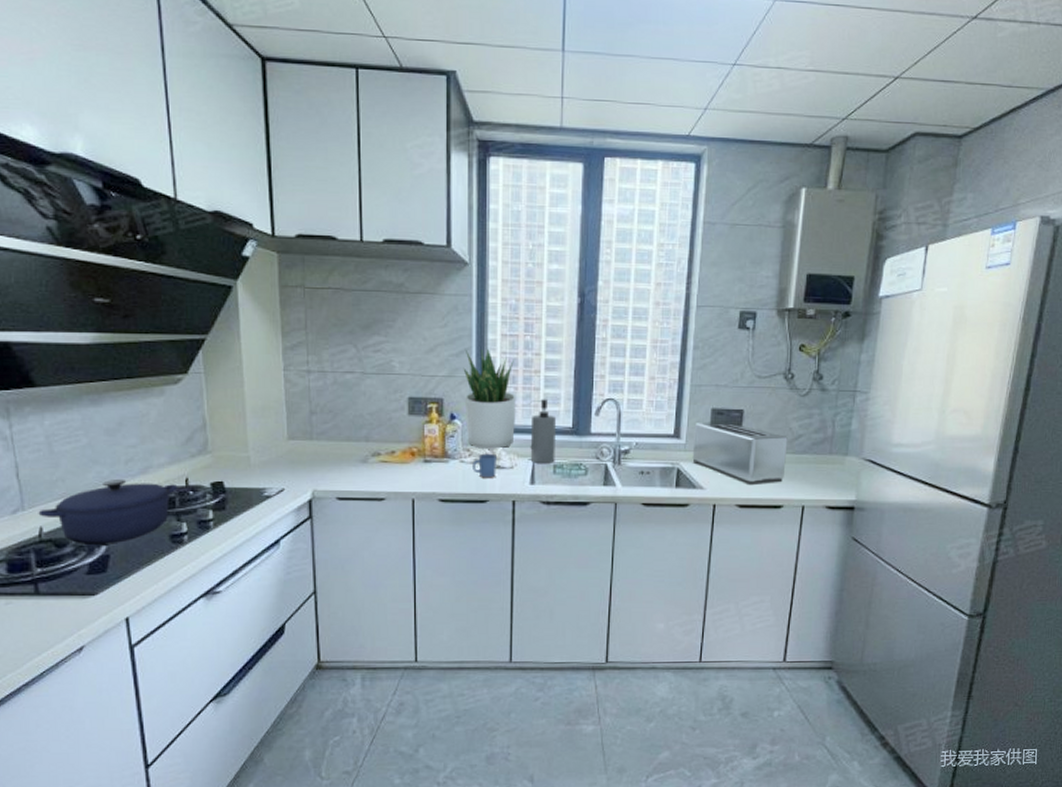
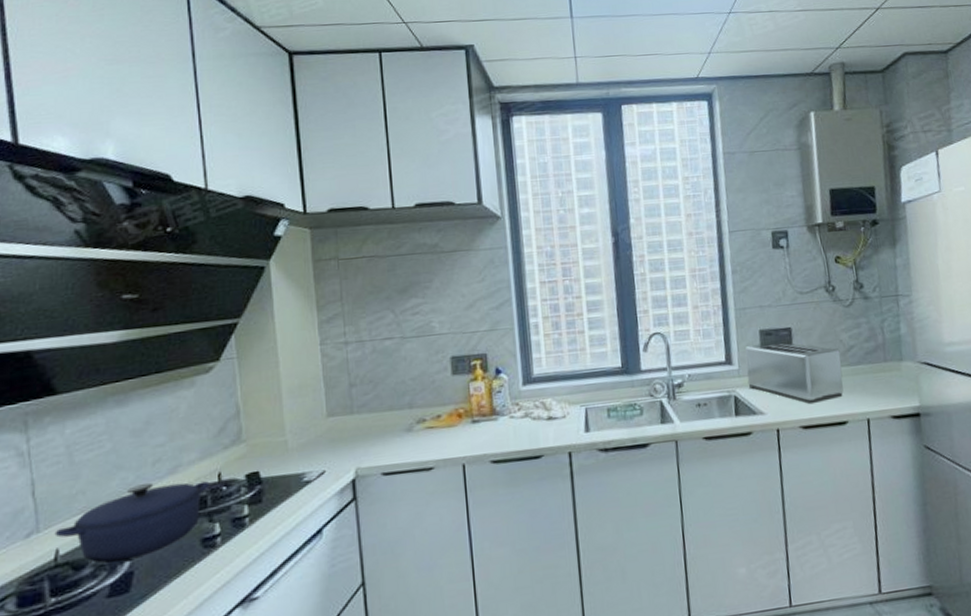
planter: present [463,349,515,450] -> none [504,298,564,402]
mug: present [472,453,496,478] -> none [523,404,549,432]
soap dispenser: present [528,399,556,463] -> none [574,341,608,409]

